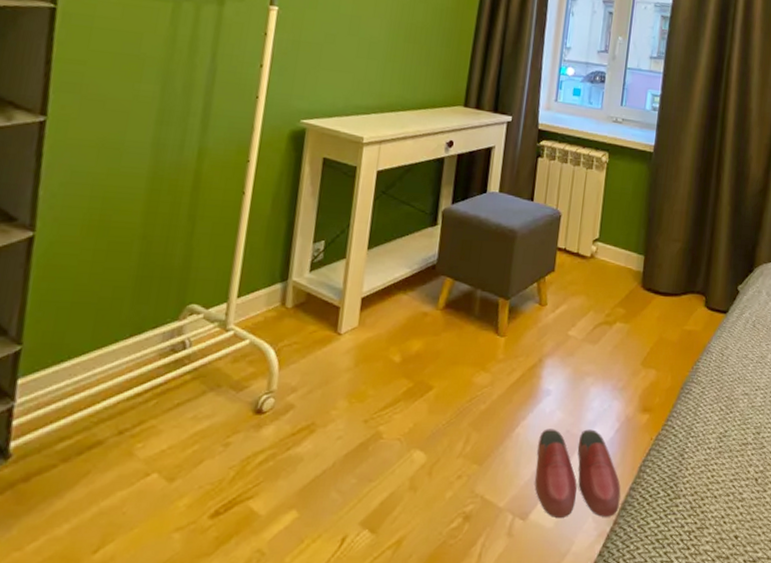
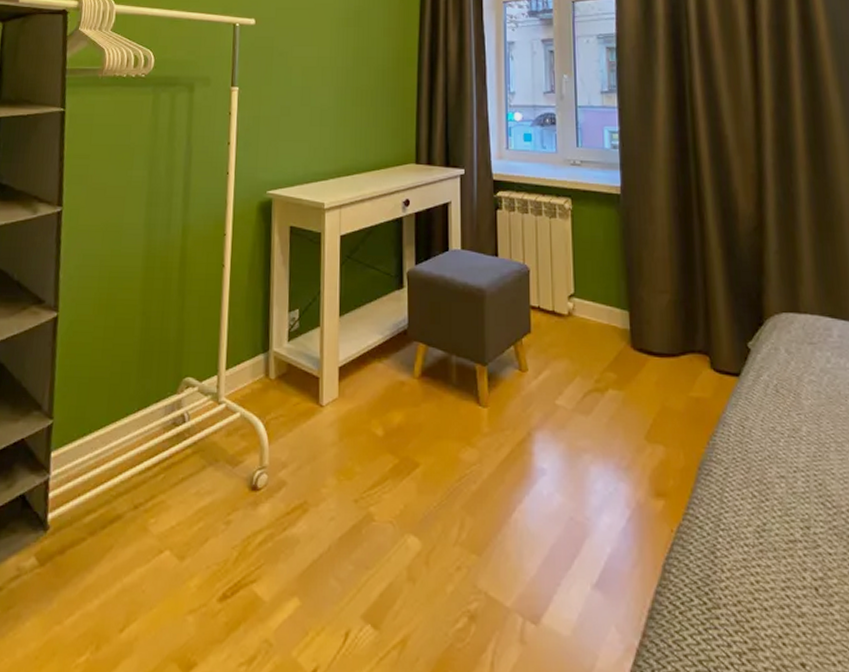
slippers: present [535,429,621,517] -> none [540,514,646,627]

